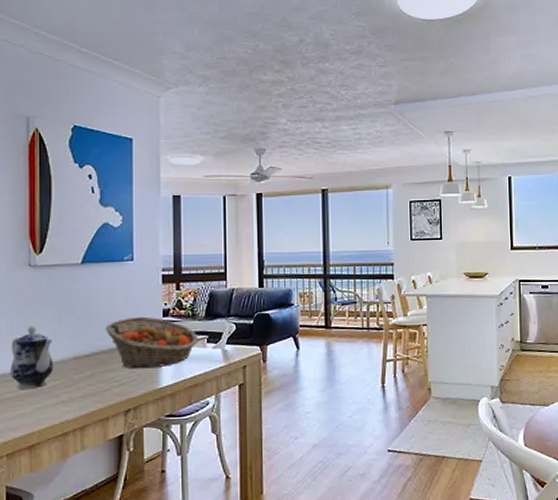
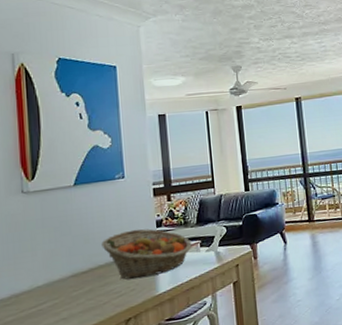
teapot: present [11,326,54,390] -> none [8,249,53,312]

